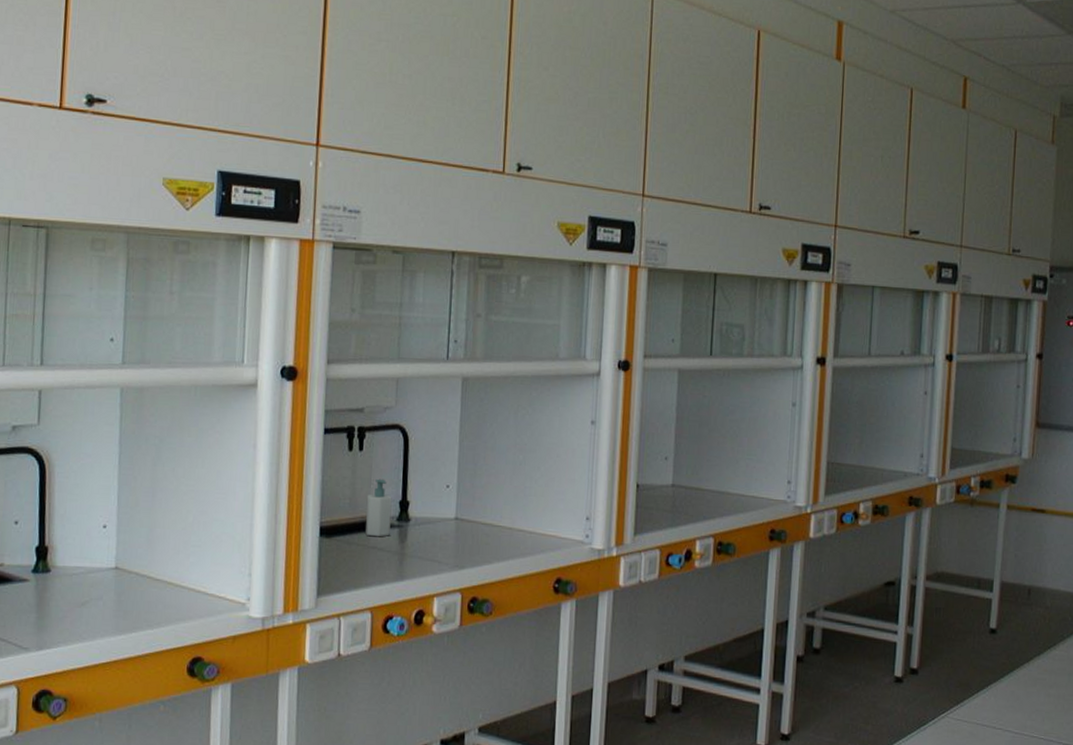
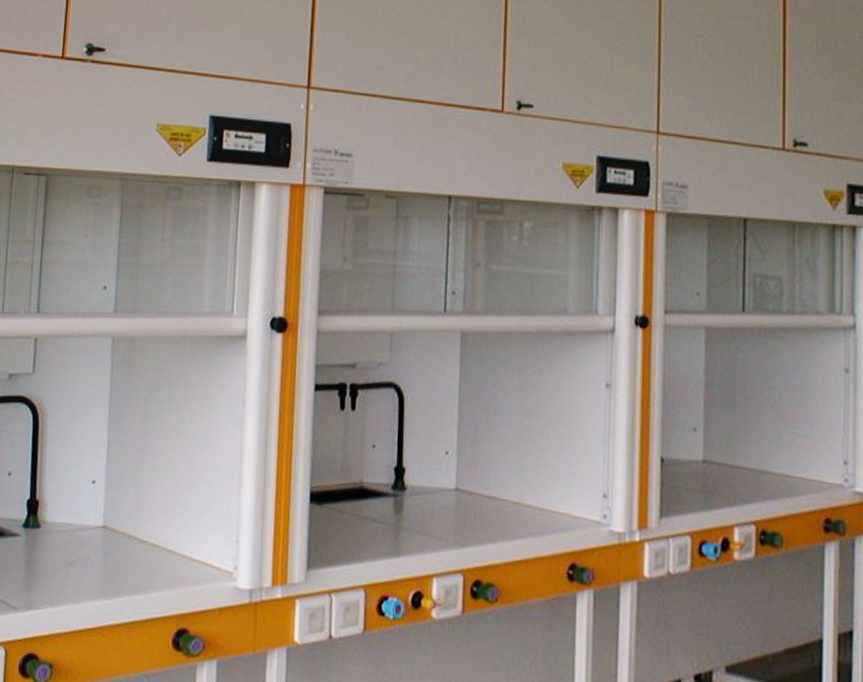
soap bottle: present [365,478,392,537] -> none [358,441,387,507]

